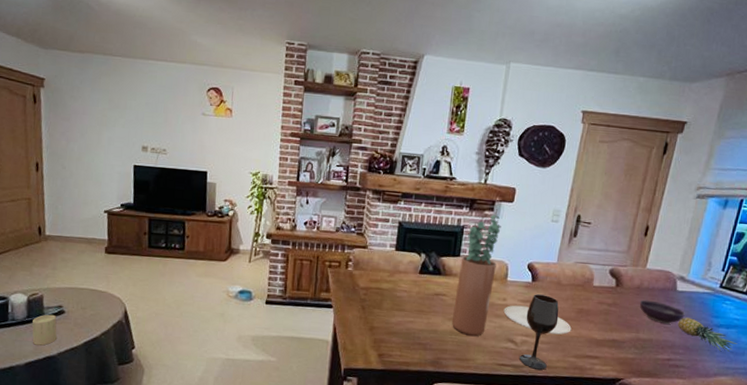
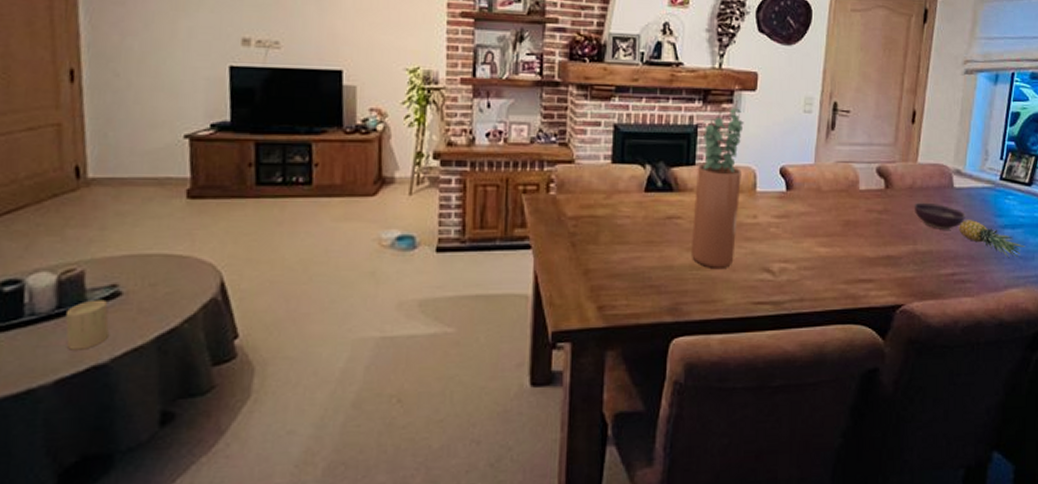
plate: present [503,305,572,335] -> none [755,223,838,256]
wine glass: present [519,294,559,370] -> none [779,206,822,304]

